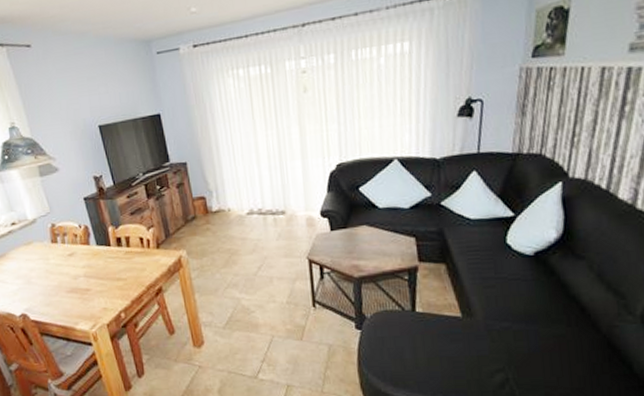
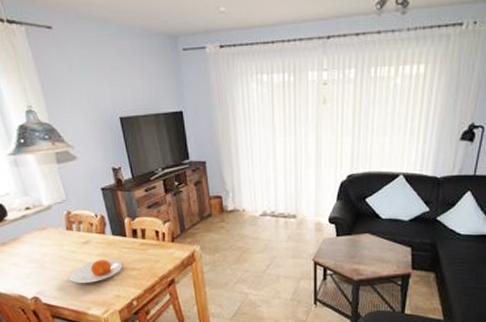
plate: none [55,270,109,297] -> present [69,259,123,283]

